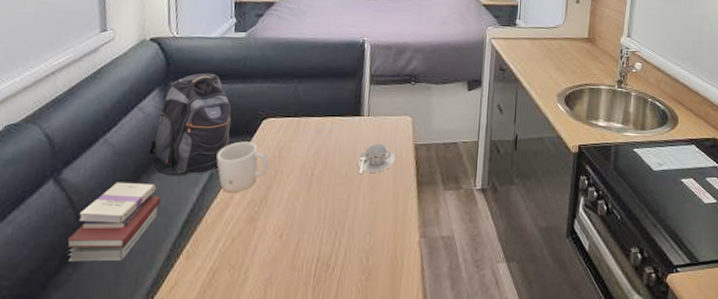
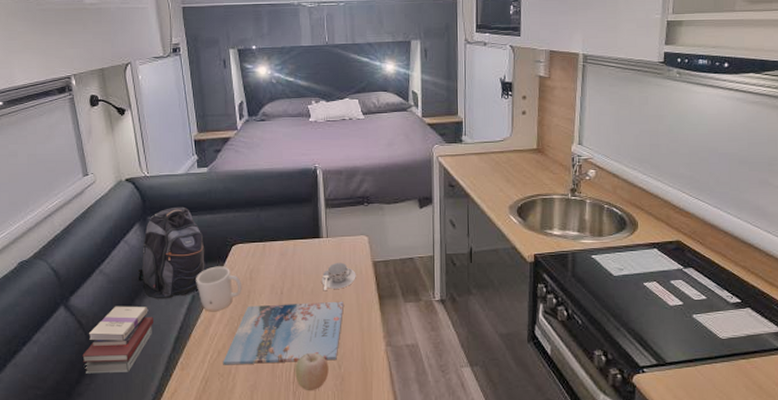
magazine: none [236,186,379,255] -> present [223,301,344,365]
fruit: none [317,242,356,287] -> present [295,352,329,391]

